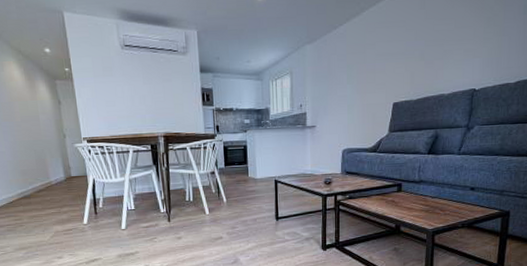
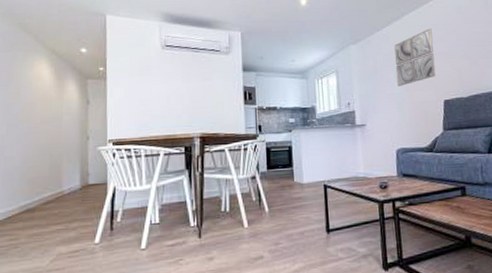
wall art: none [349,25,390,88] -> present [394,28,436,86]

